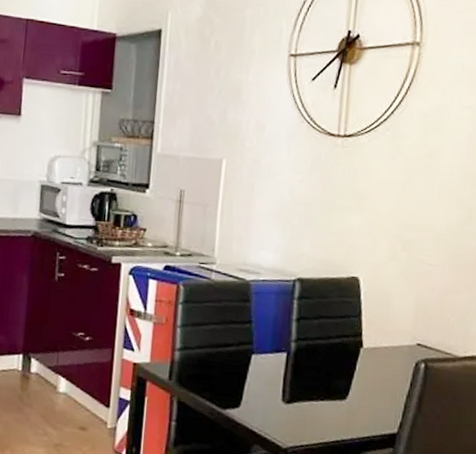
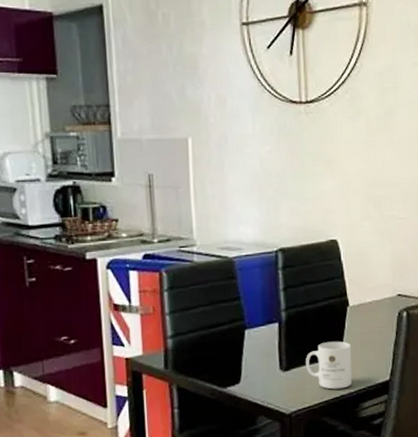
mug: none [309,381,360,433] -> present [306,341,352,390]

